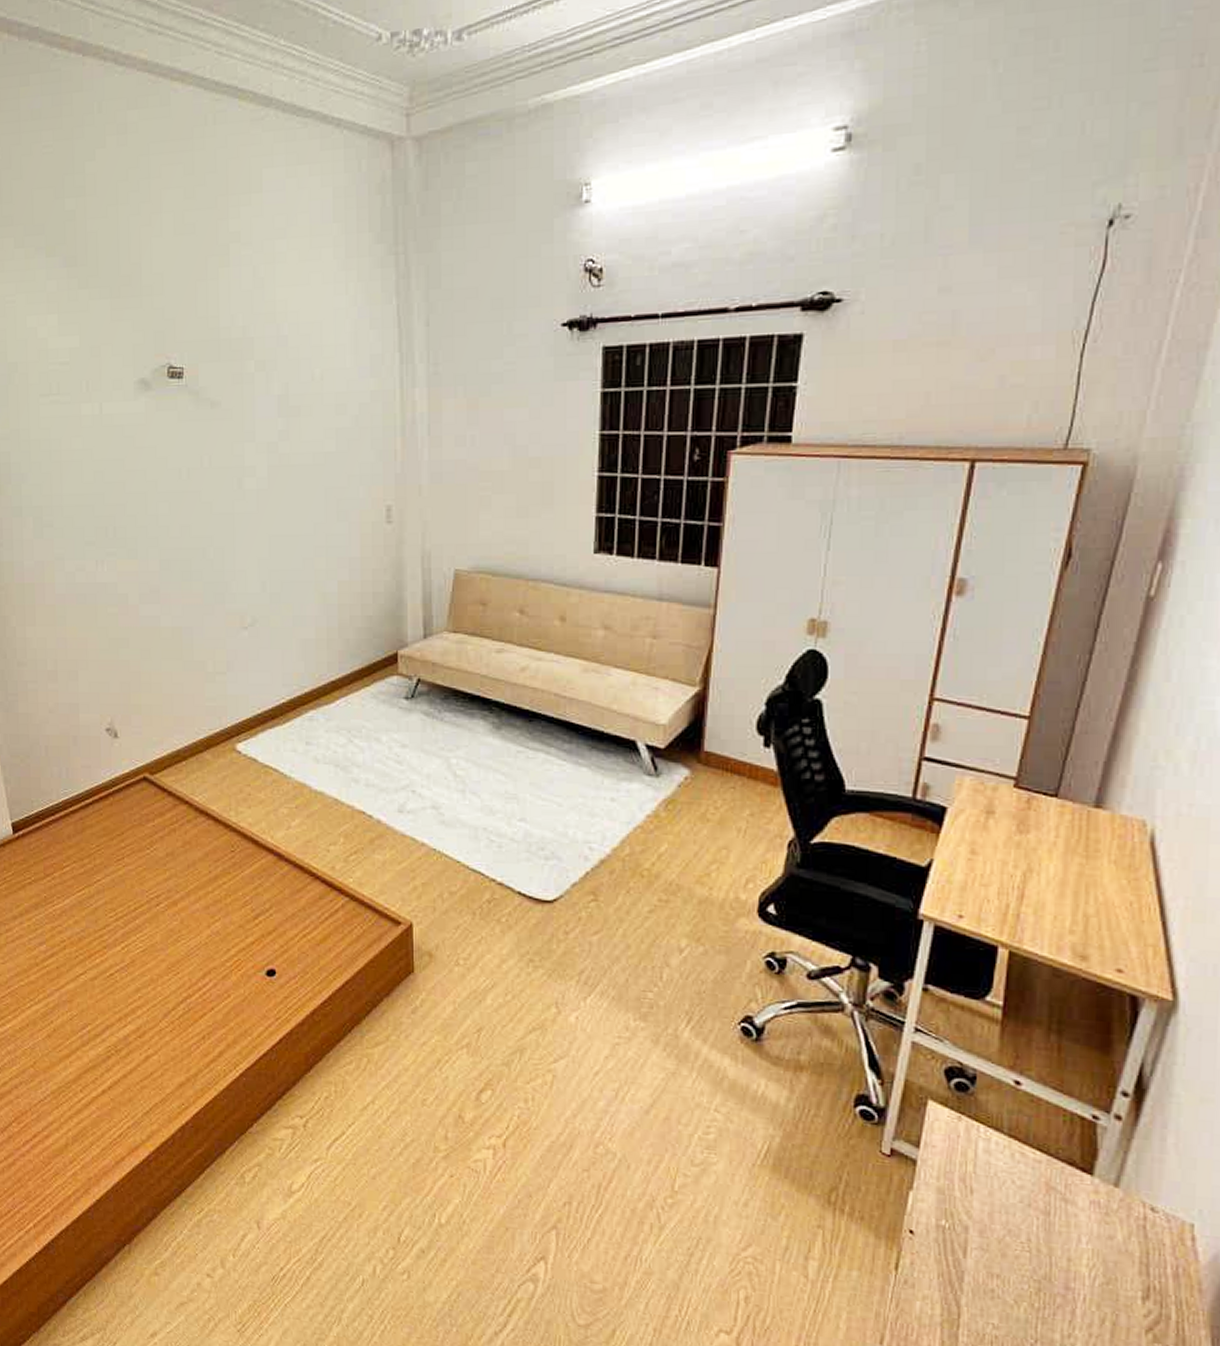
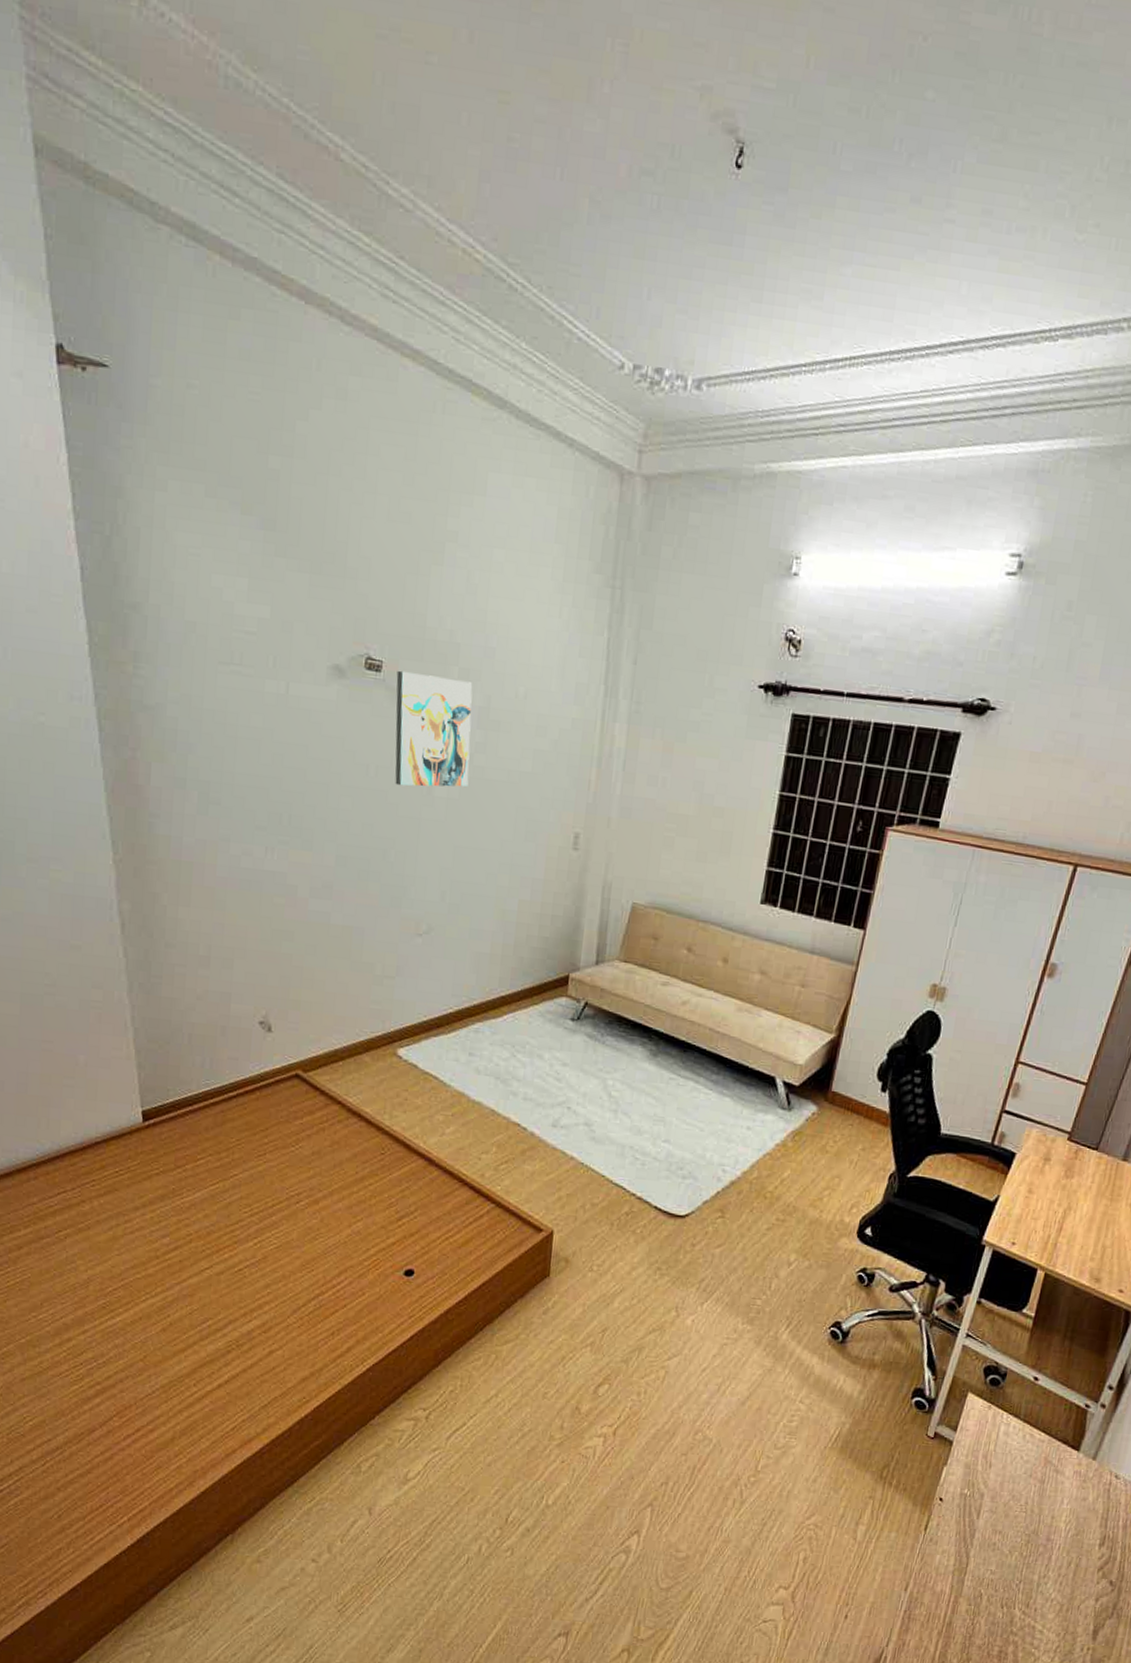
wall art: none [197,372,276,484] -> present [395,670,473,787]

